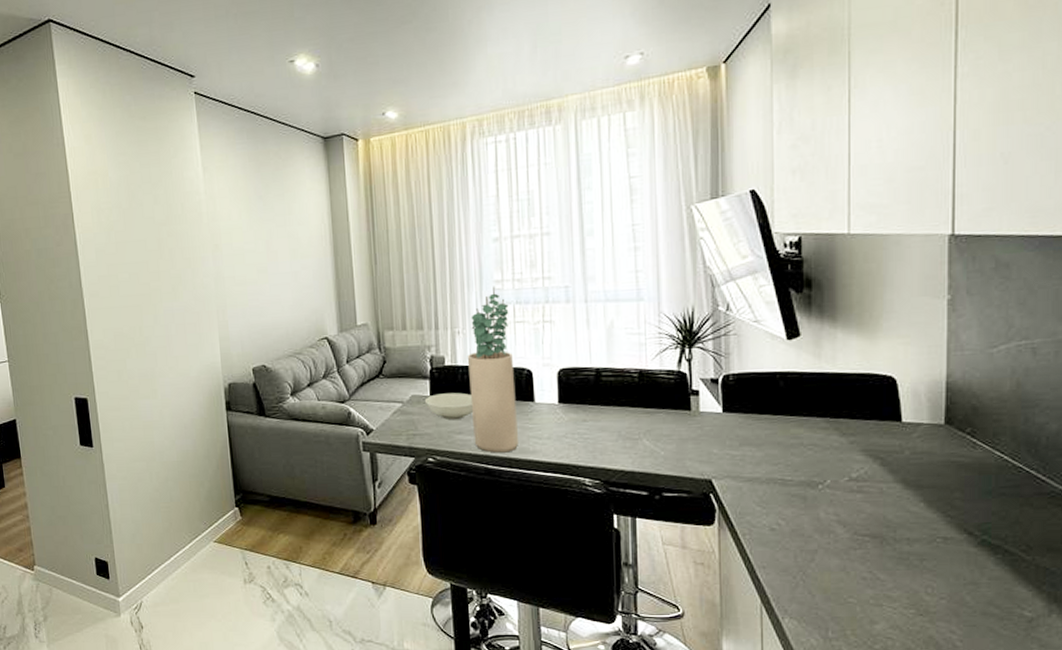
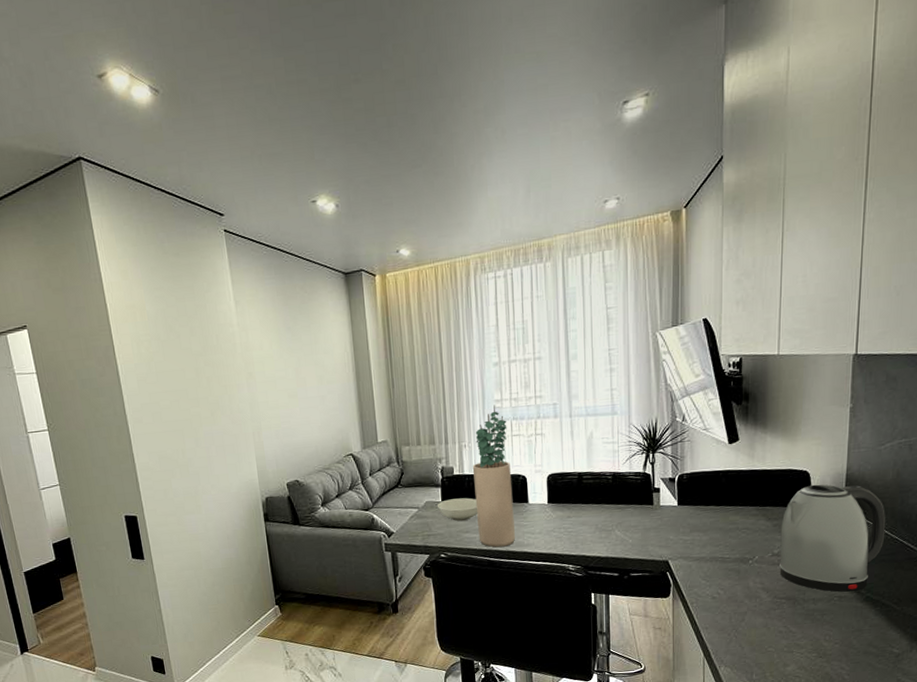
kettle: none [860,393,1005,532] -> present [779,484,886,592]

